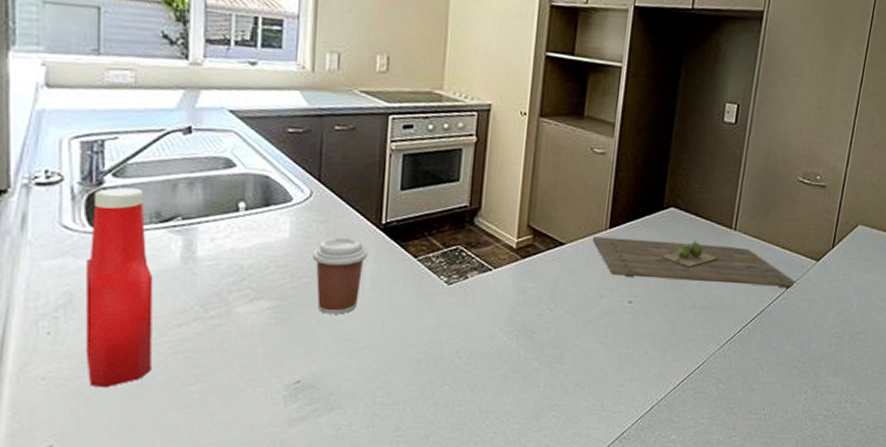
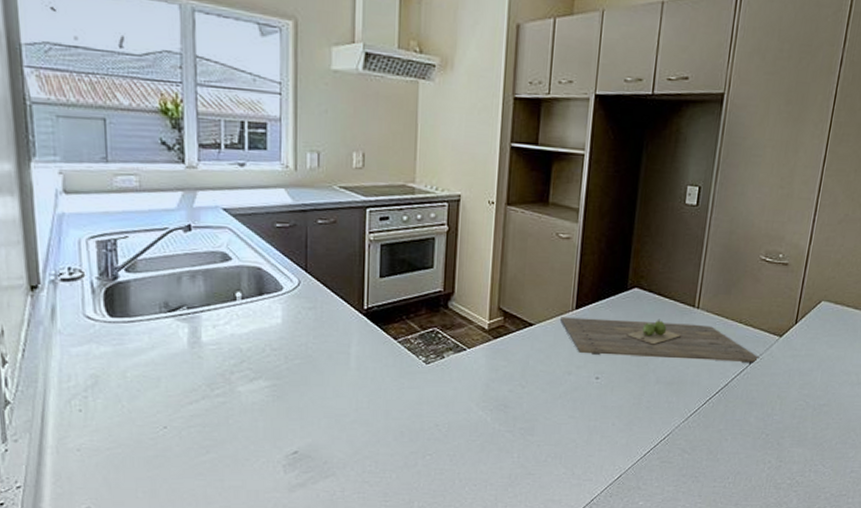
ketchup bottle: present [86,187,153,388] -> none [108,281,168,458]
coffee cup: present [311,237,368,314] -> none [302,322,353,392]

